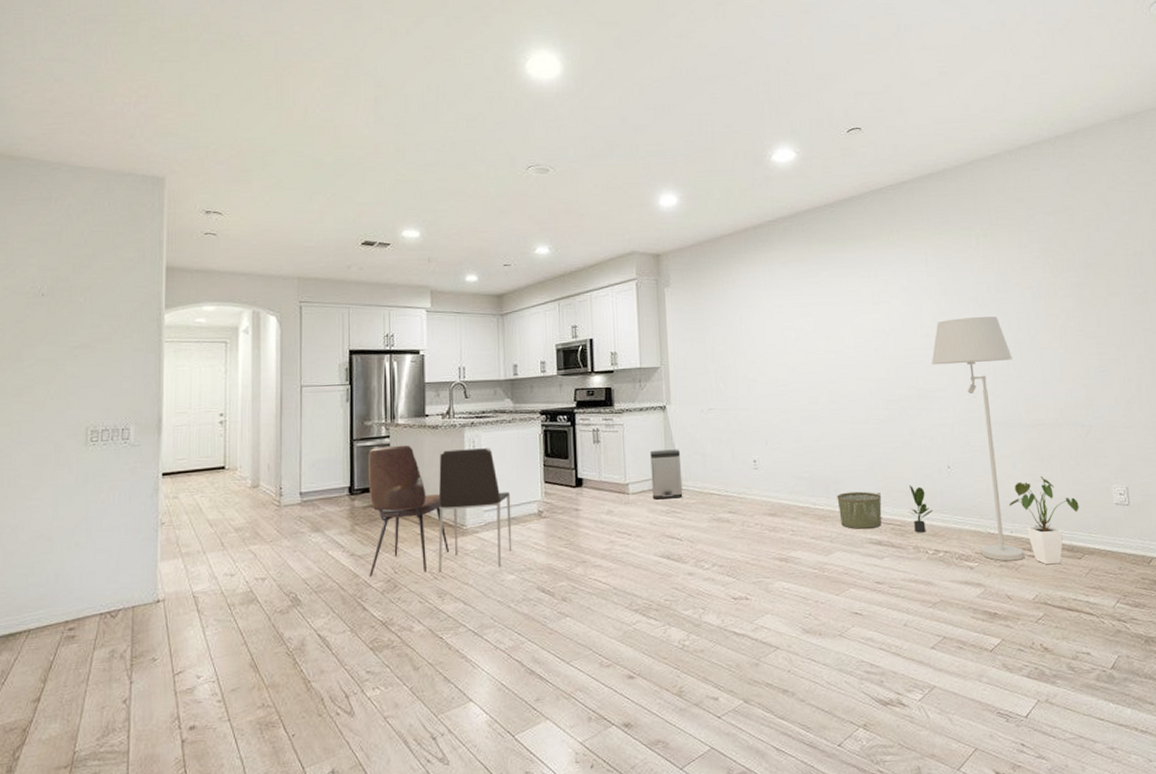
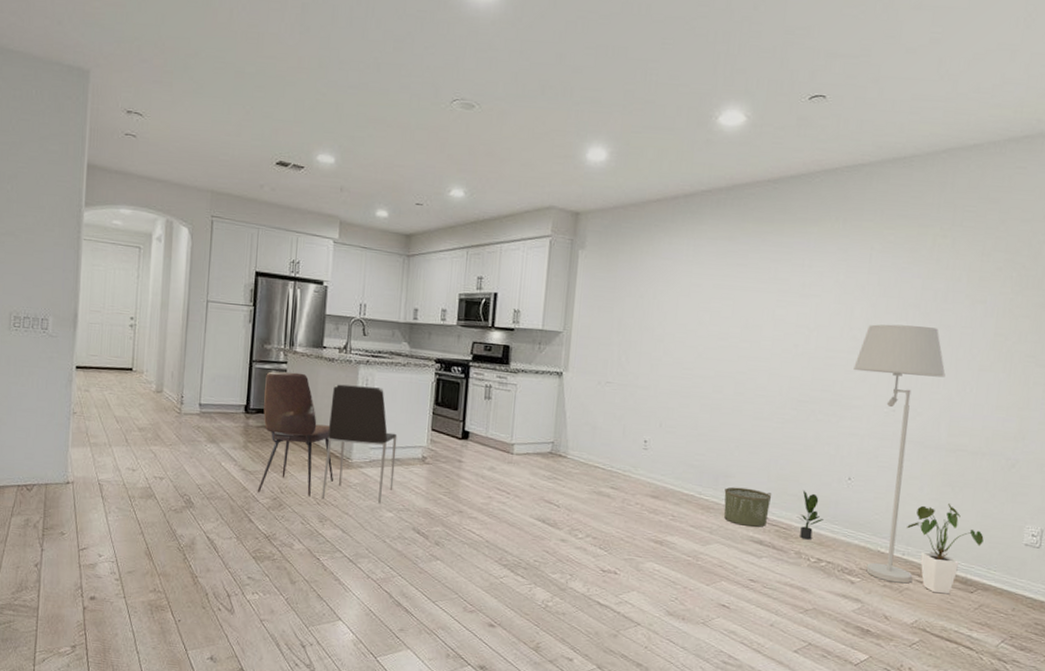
pedal bin: present [650,449,683,500] -> none [536,415,571,466]

